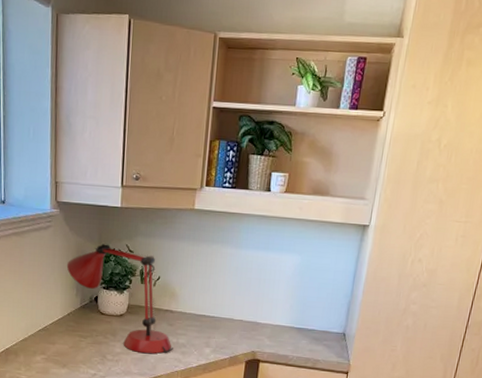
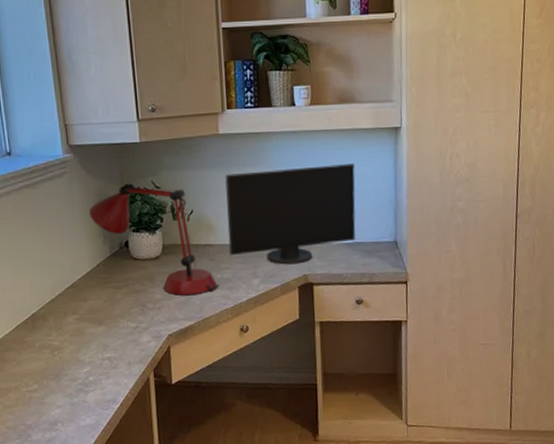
computer monitor: none [187,248,318,340] -> present [225,163,356,265]

